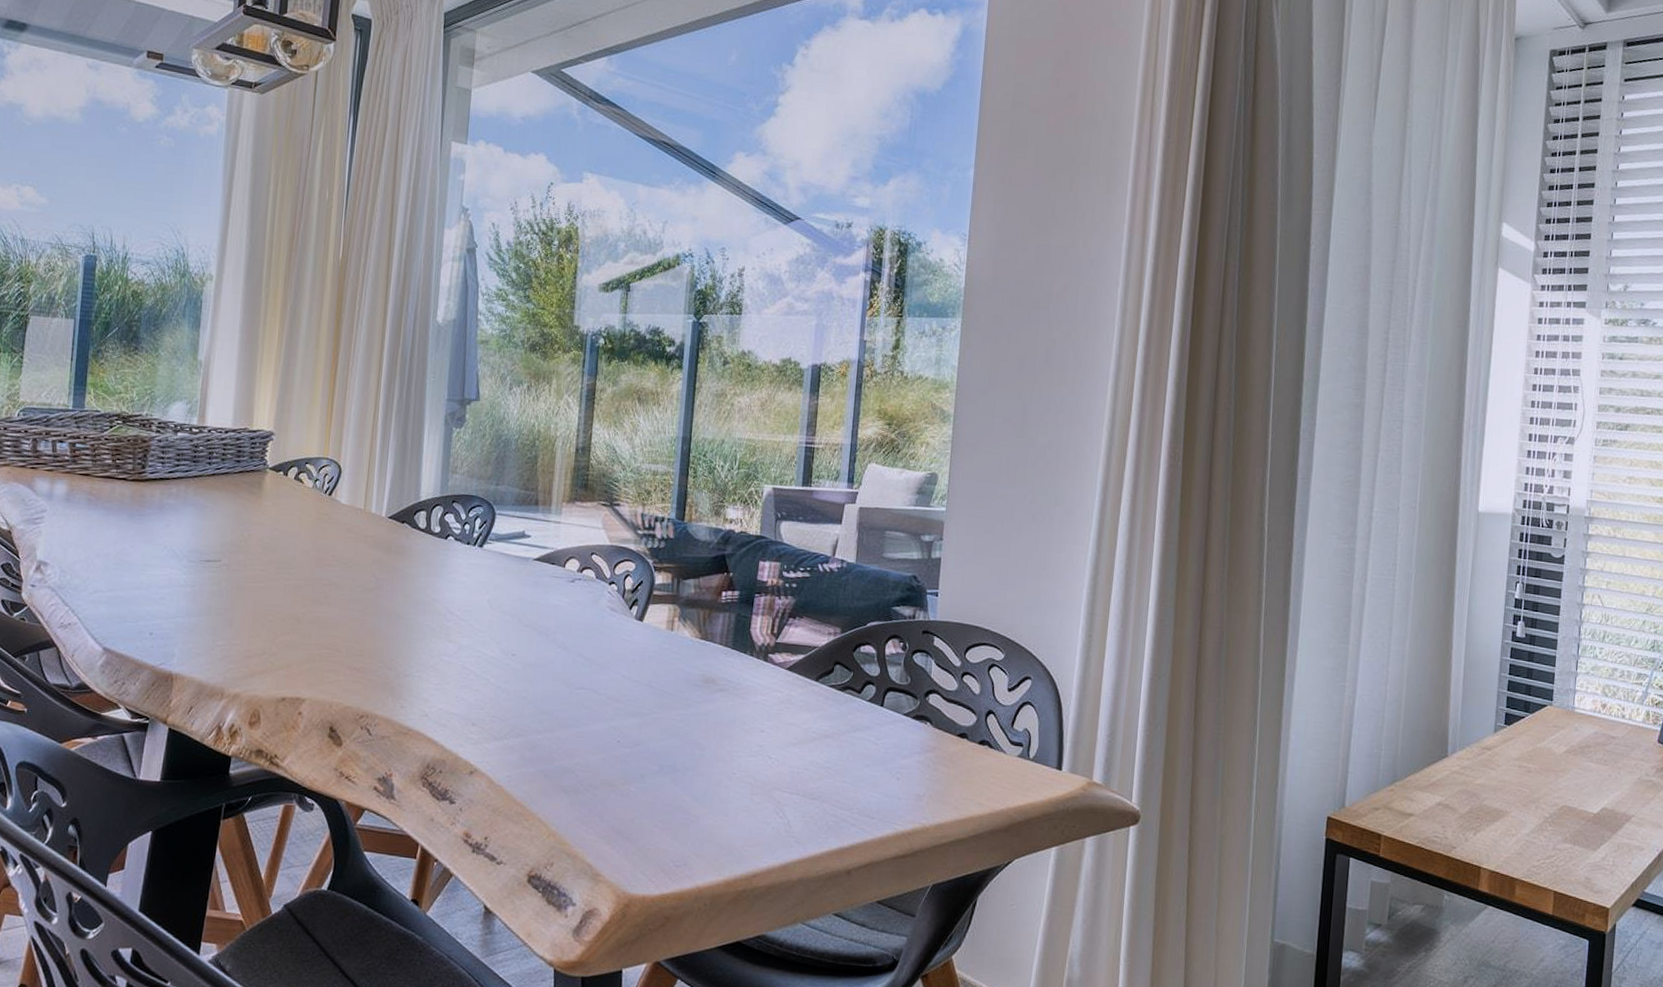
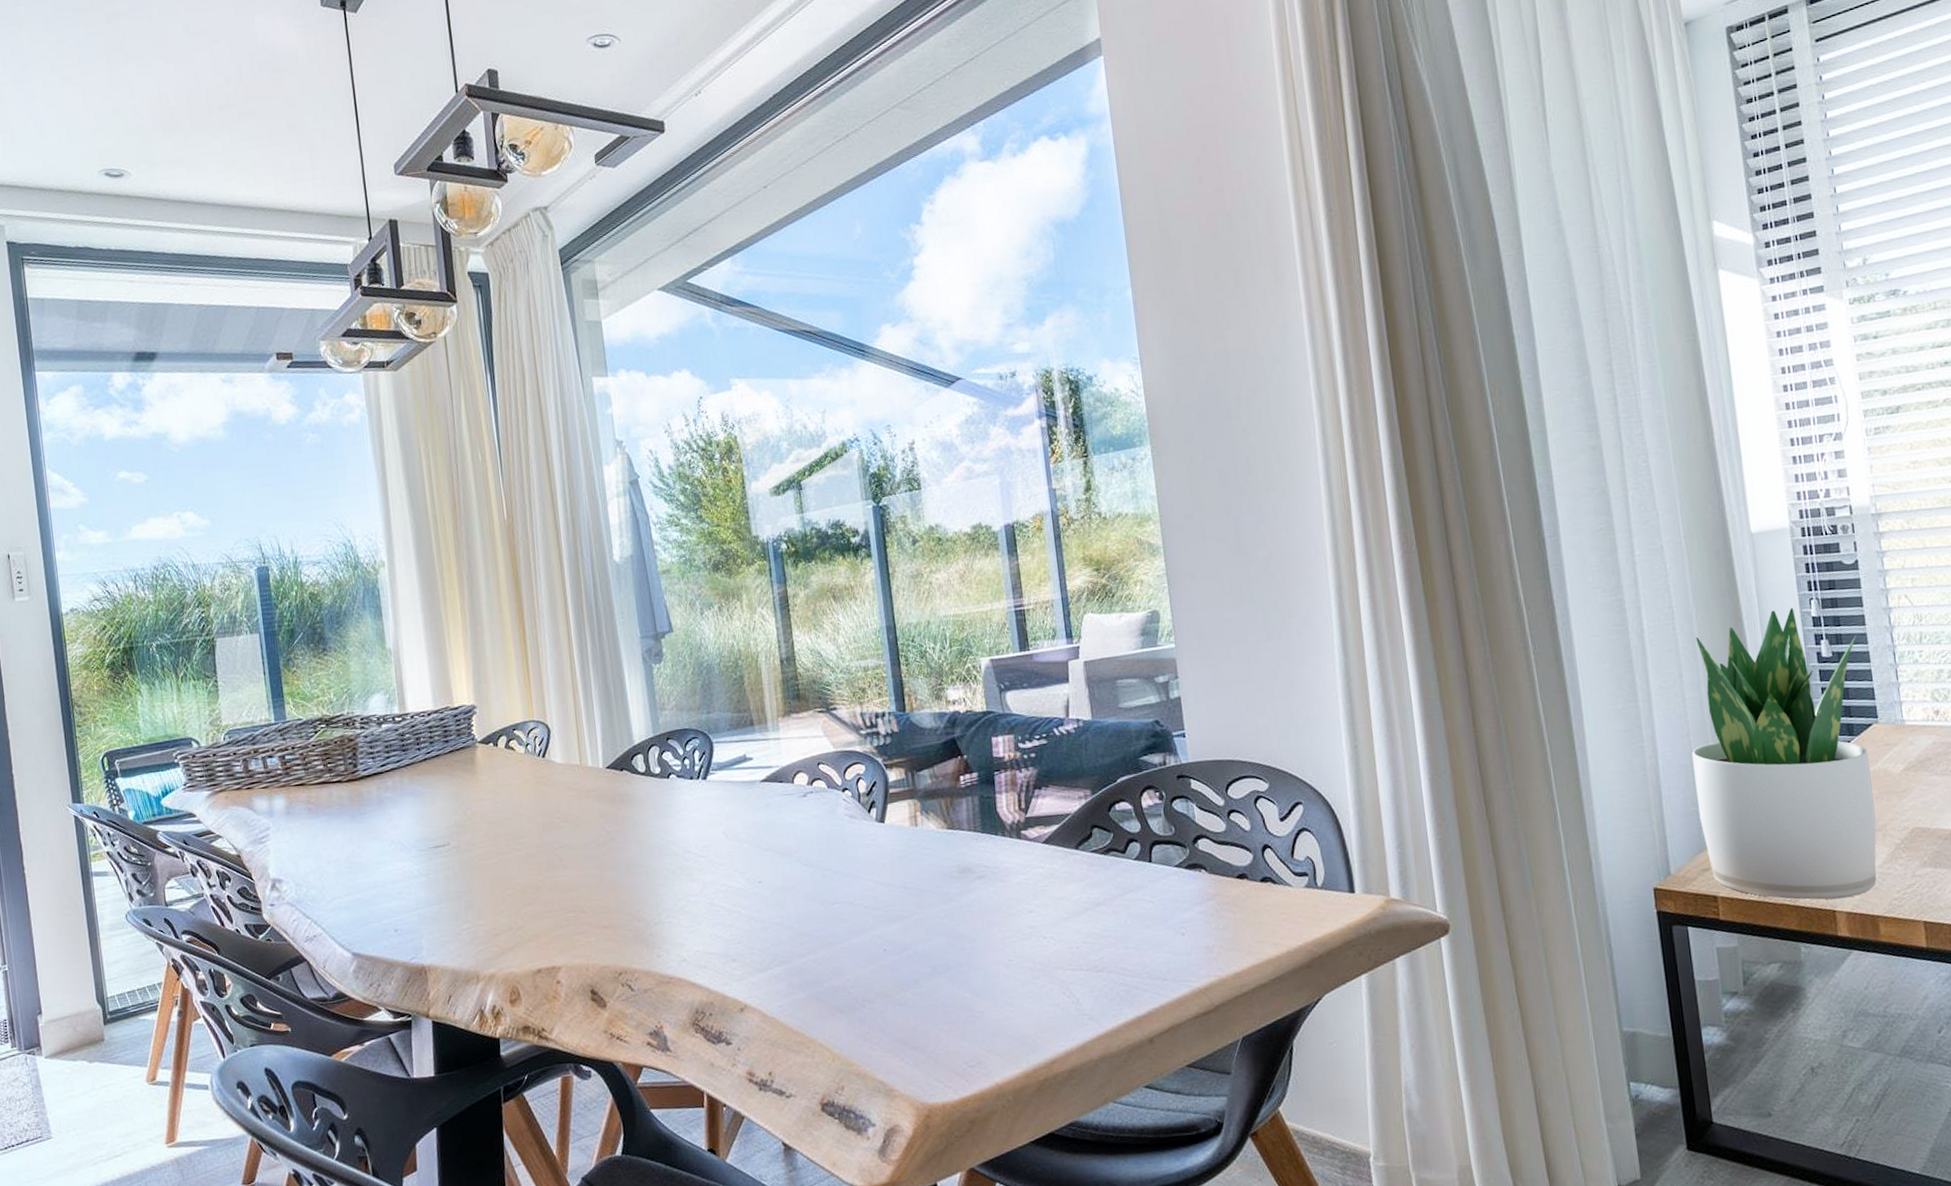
planter: none [1380,585,1550,857] -> present [1692,608,1877,900]

